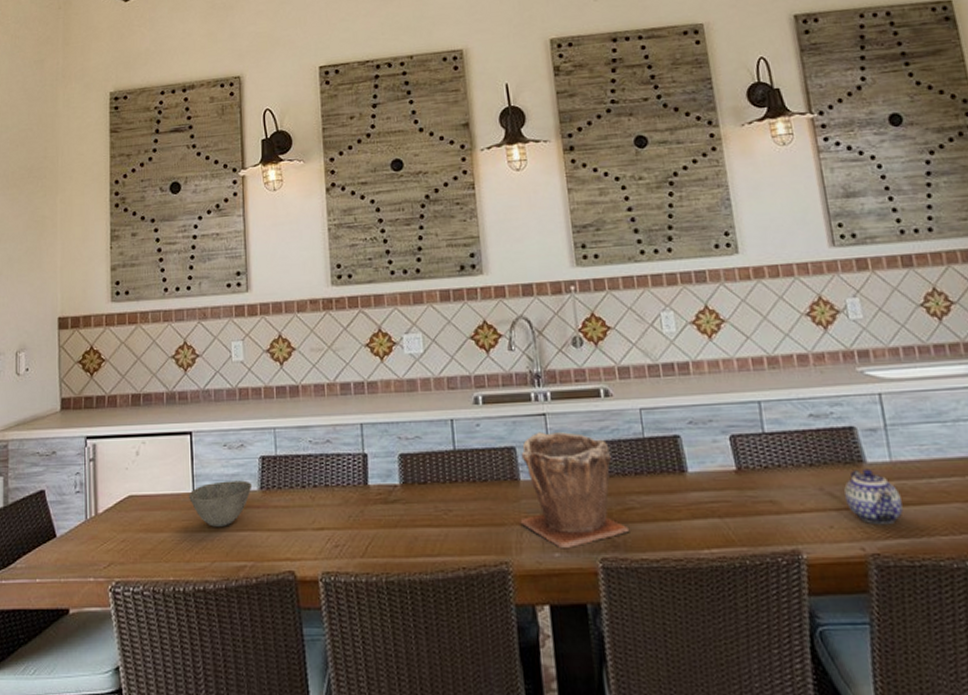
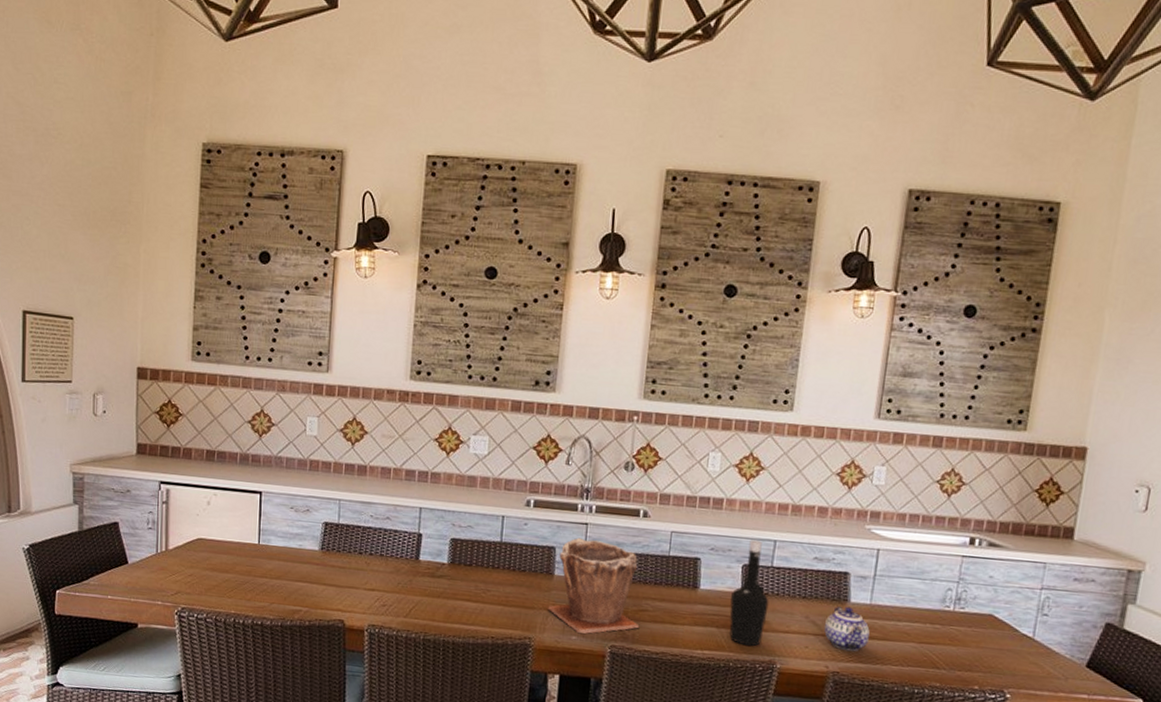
bowl: present [189,480,253,527] -> none [254,538,314,576]
bottle: none [725,404,776,536] -> present [729,540,769,647]

